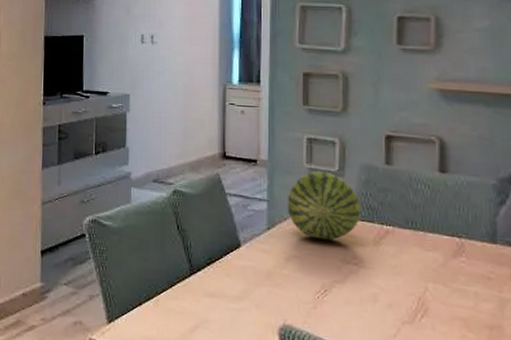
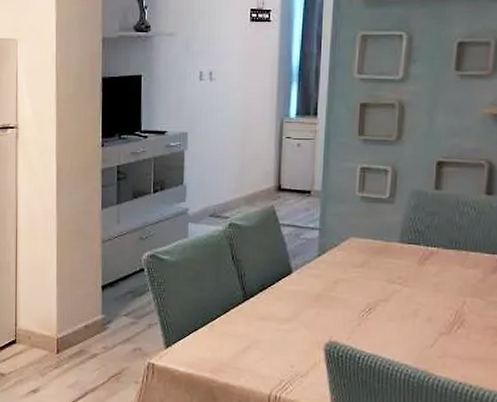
fruit: present [287,171,361,240] -> none [337,198,409,263]

